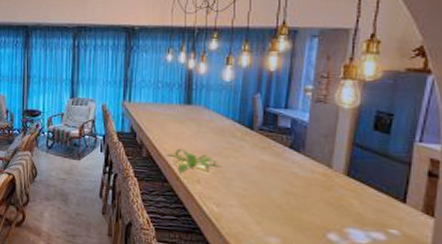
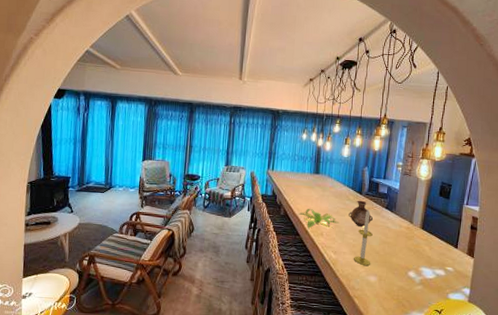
vase: none [235,137,272,173] -> present [349,200,374,228]
candle: none [245,149,271,223] -> present [354,209,373,266]

